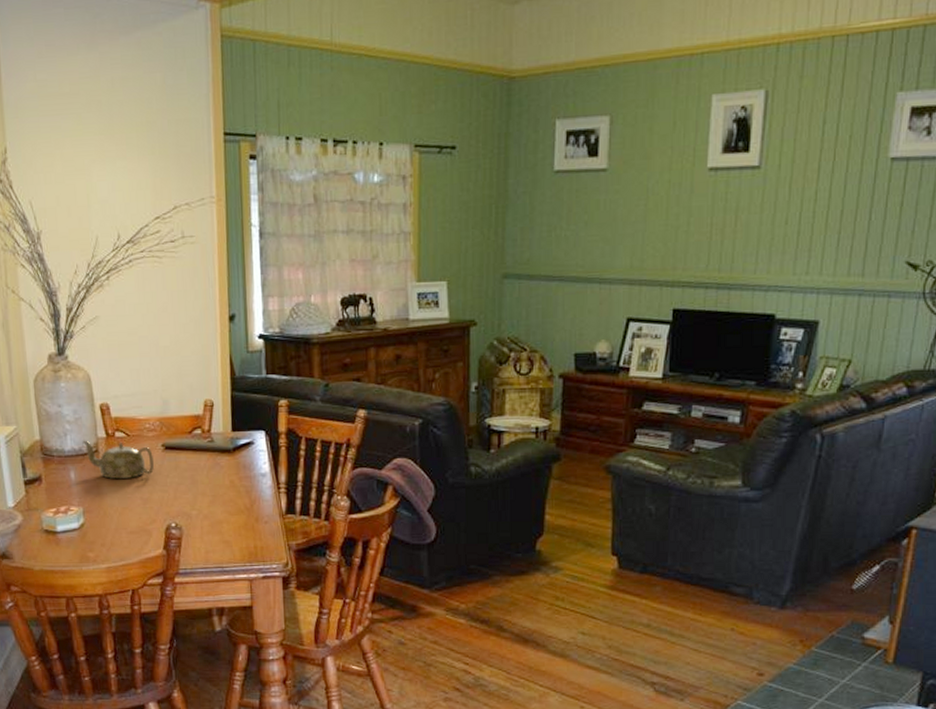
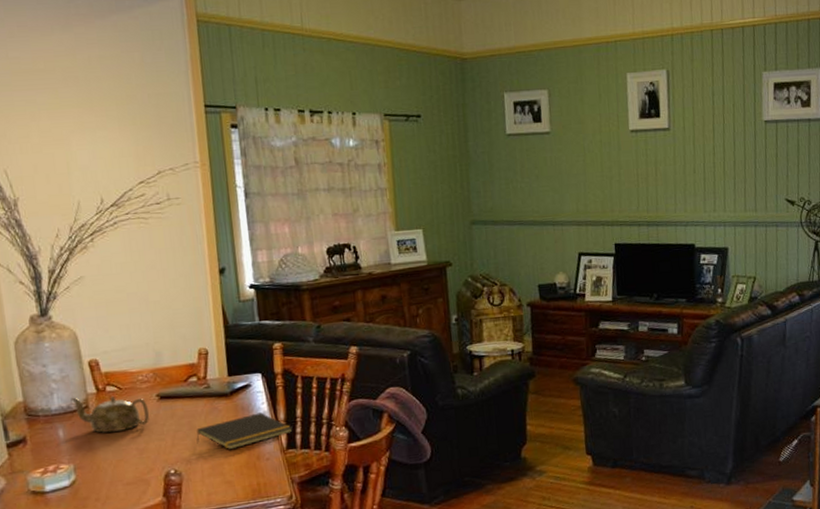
notepad: none [198,472,293,509] -> present [196,412,293,450]

